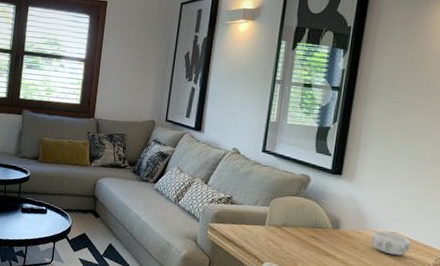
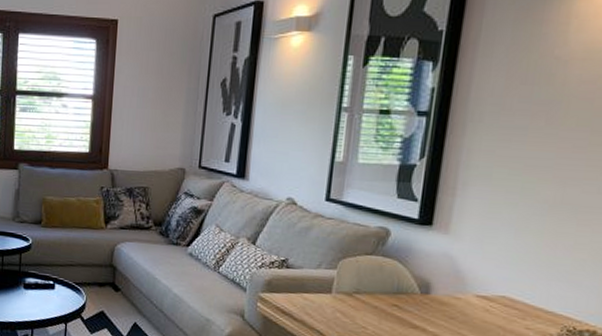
decorative bowl: present [371,231,411,256] -> none [473,294,526,326]

